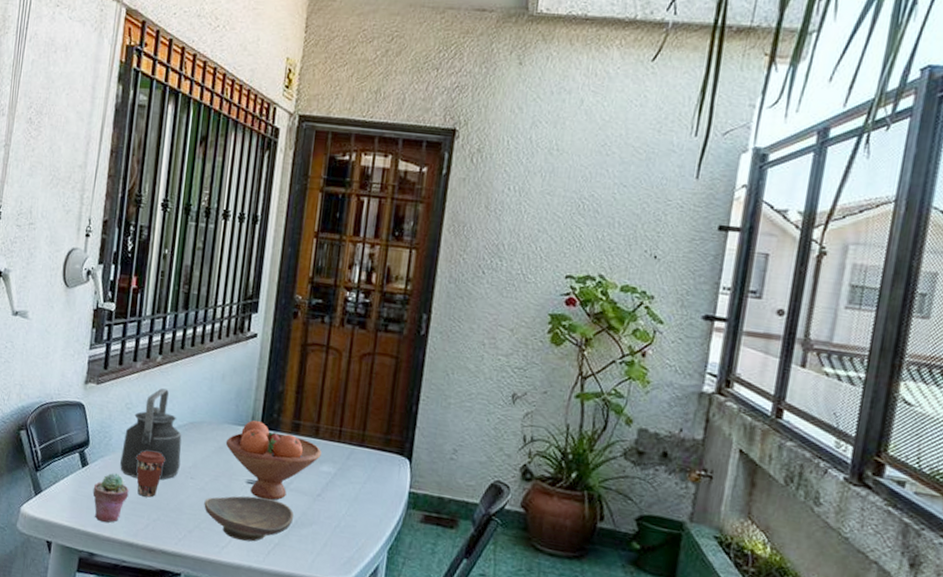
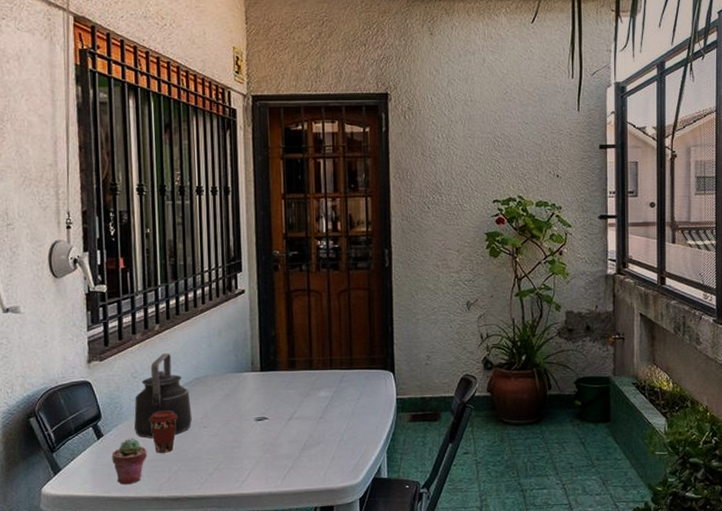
decorative bowl: present [204,496,294,542] -> none [220,430,303,472]
fruit bowl: present [225,420,321,501] -> none [231,365,317,432]

